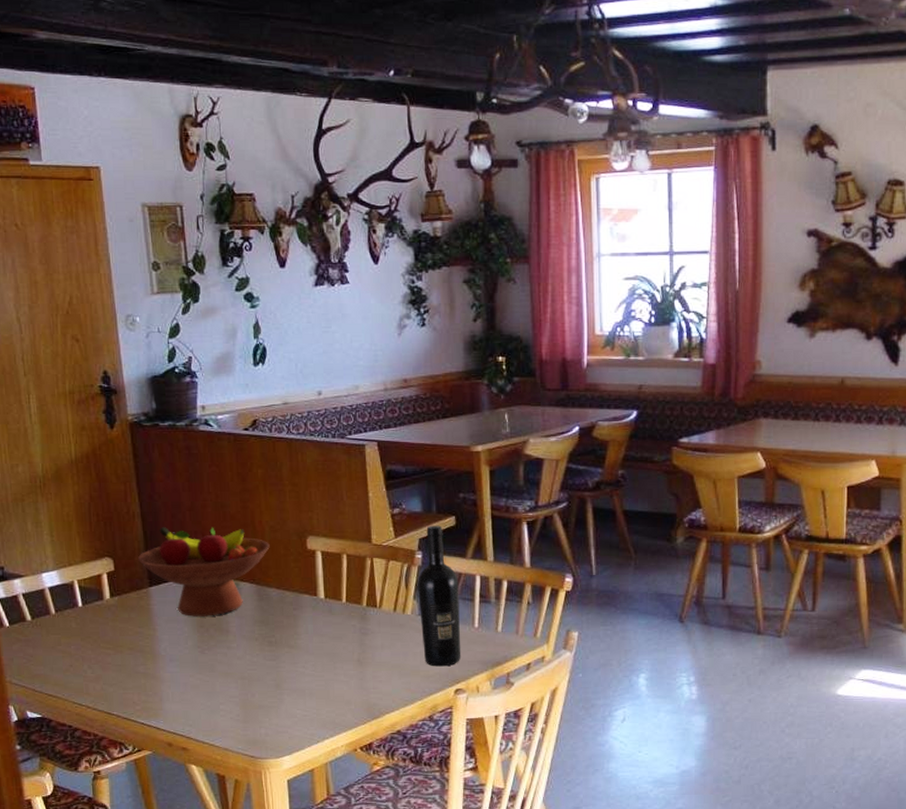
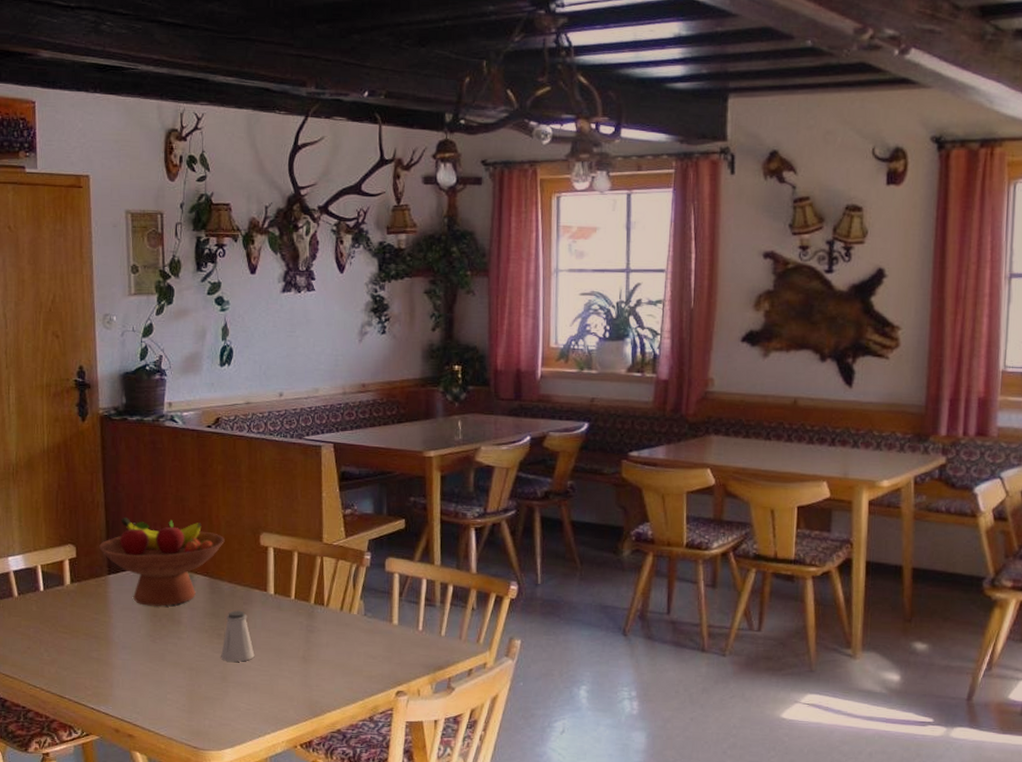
saltshaker: none [273,617,308,669] -> present [221,610,255,662]
wine bottle: present [418,525,461,667] -> none [365,527,405,668]

